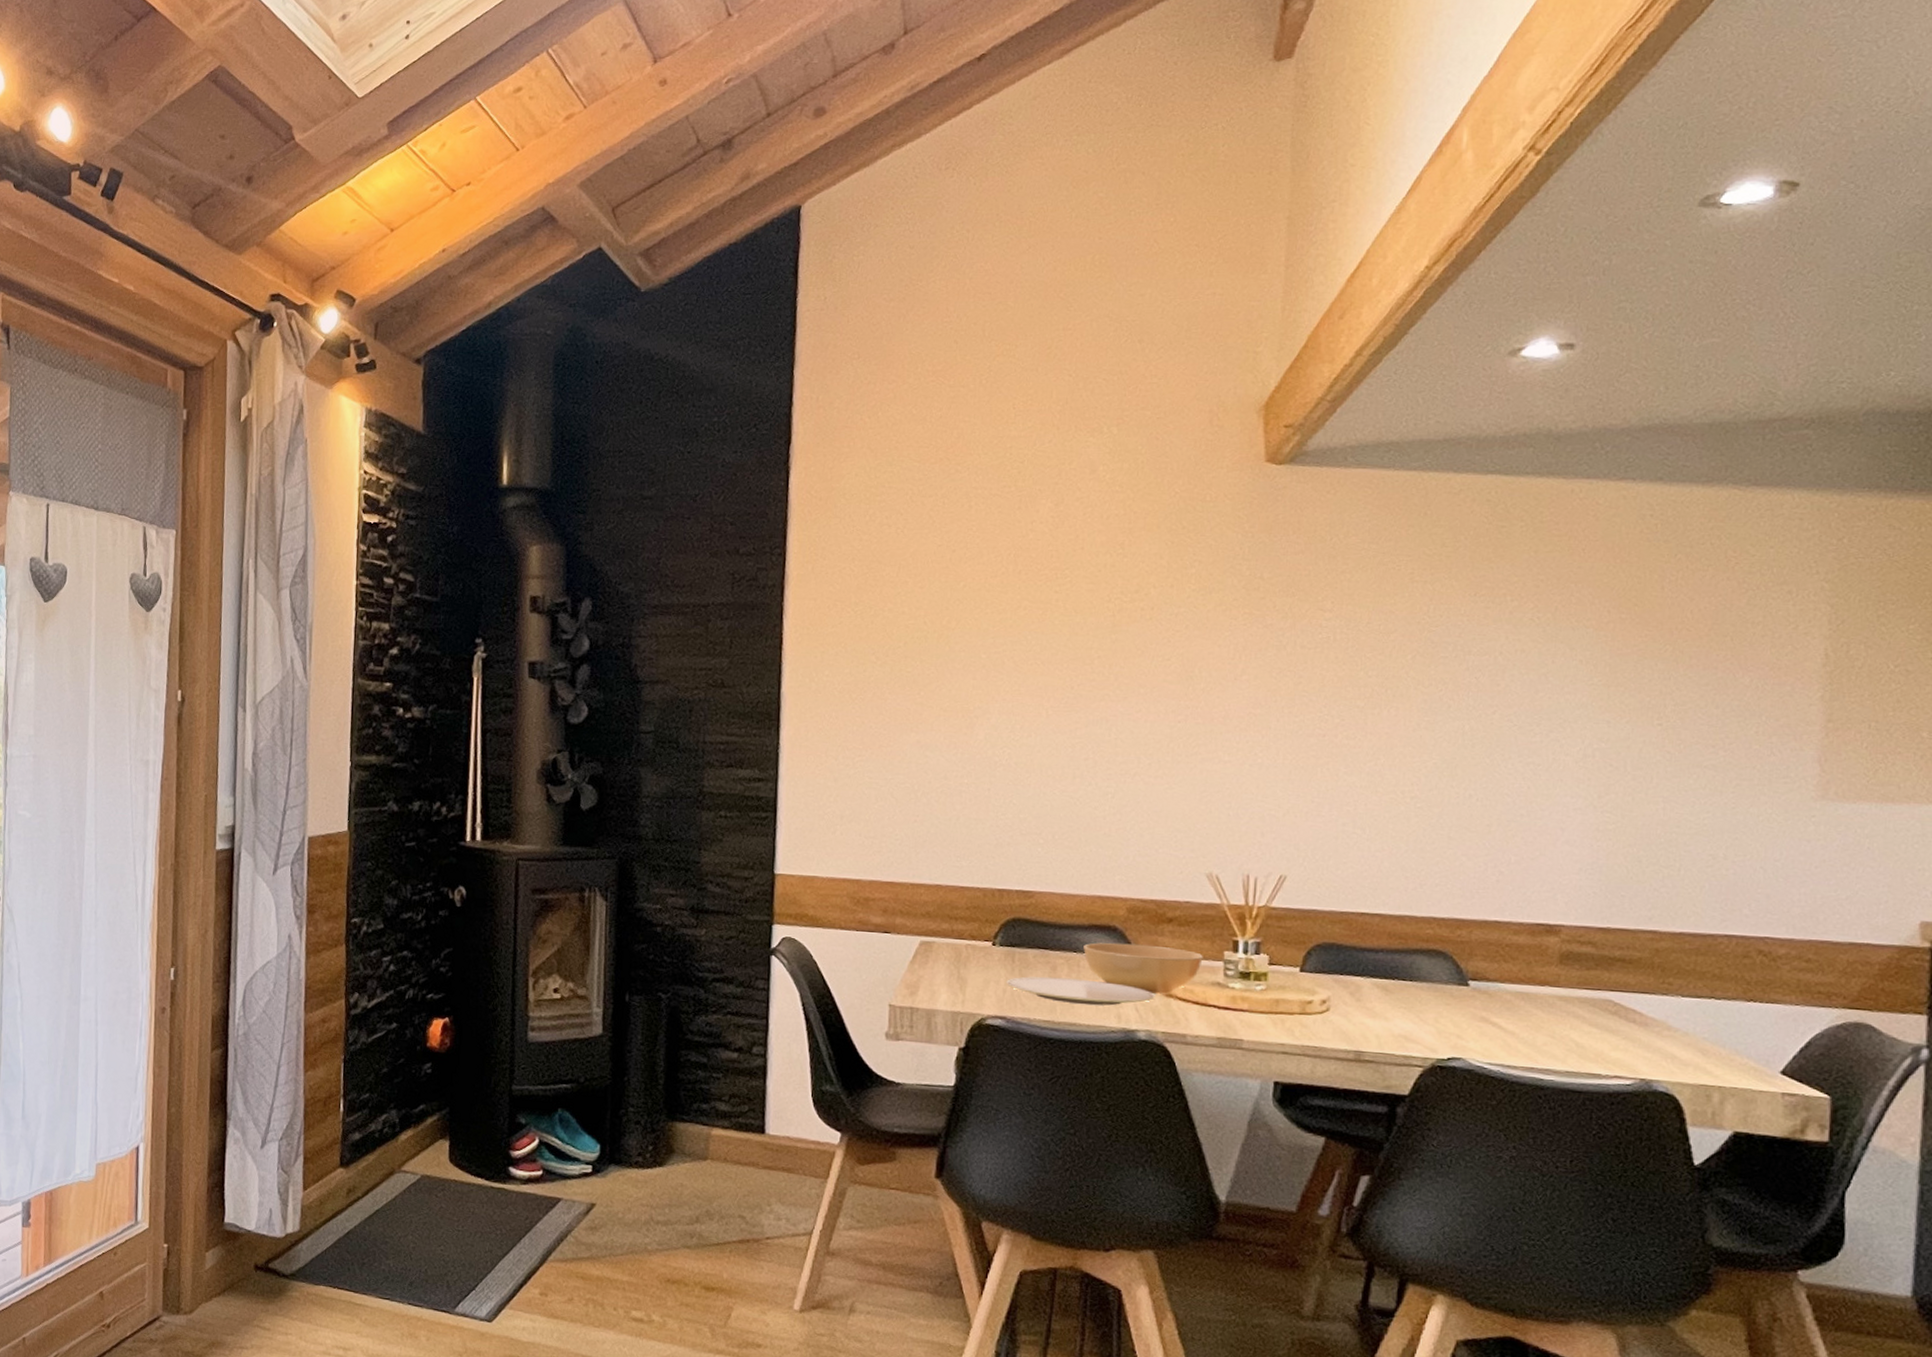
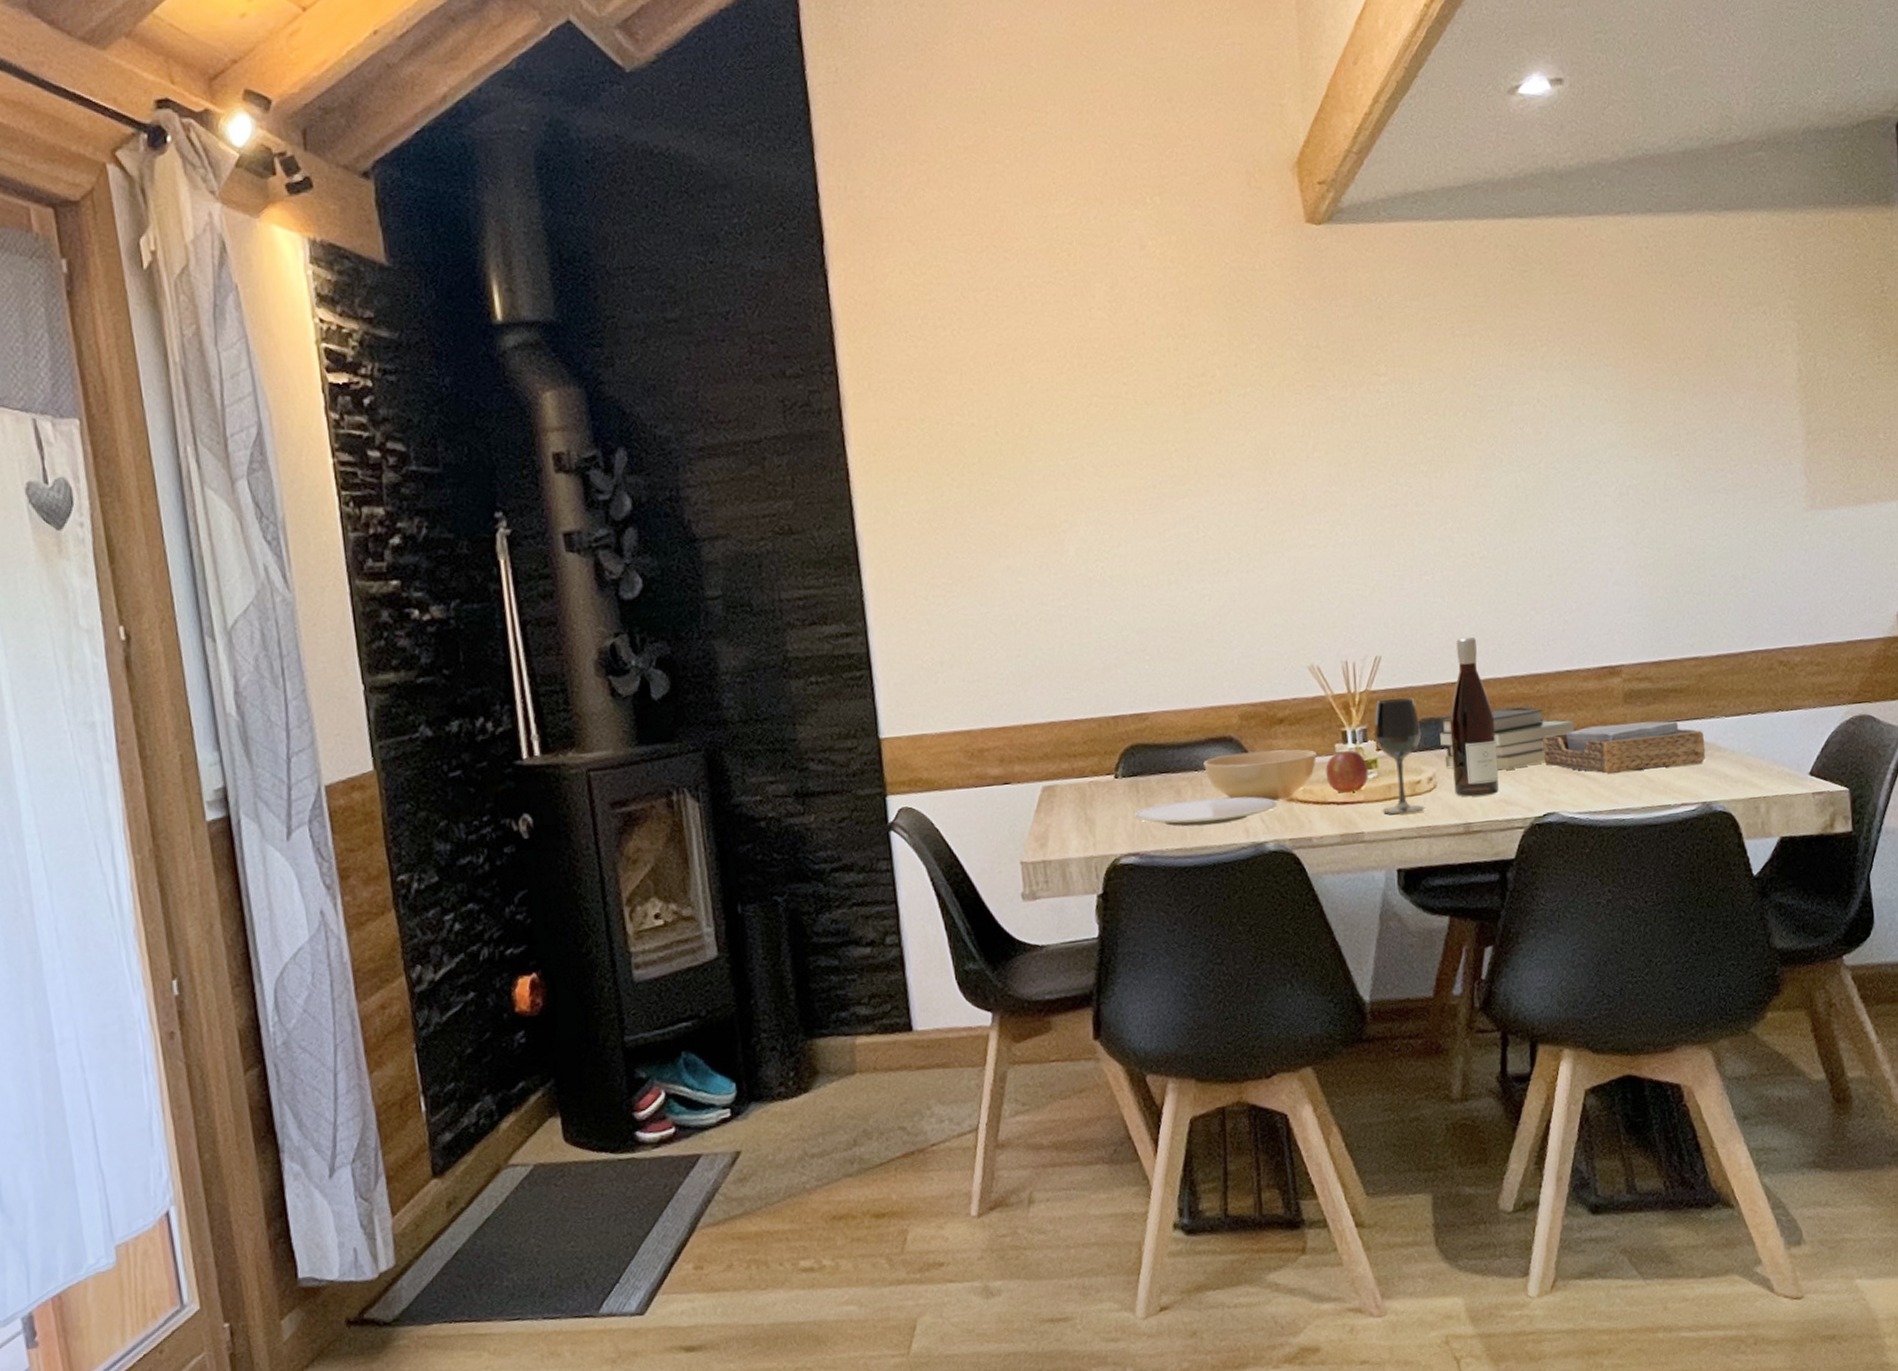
fruit: none [1210,959,1257,1000] -> present [1326,750,1369,793]
wine glass: none [1265,917,1321,1031] -> present [1374,697,1425,815]
books: none [1339,946,1497,1008] -> present [1439,709,1575,770]
bottle: none [1349,871,1405,1029] -> present [1449,636,1500,797]
napkin holder: none [1456,980,1653,1039] -> present [1542,720,1706,774]

